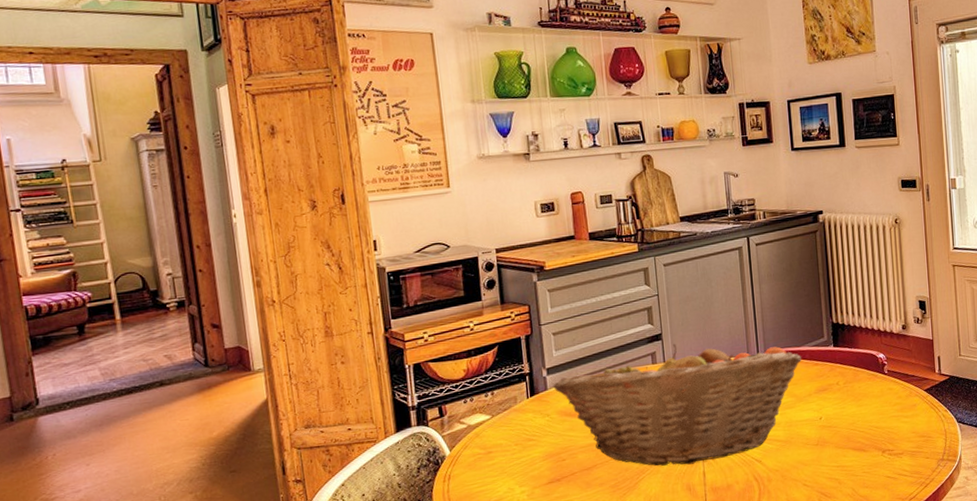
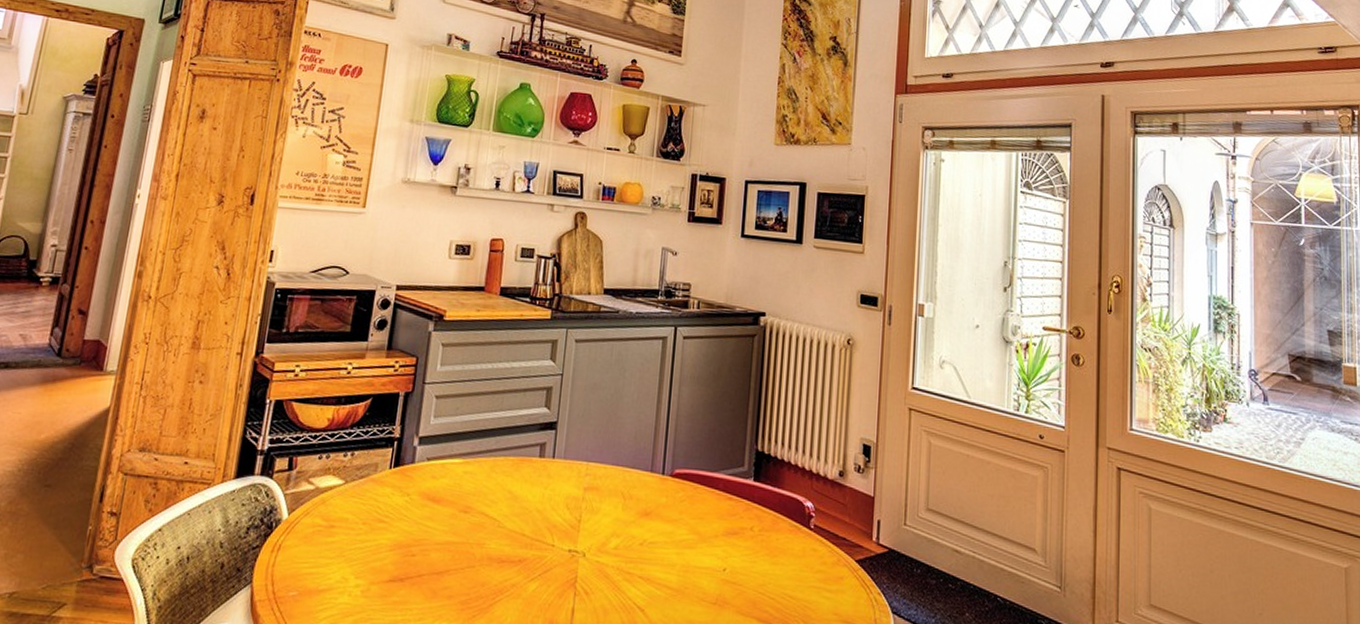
fruit basket: present [553,343,801,466] -> none [421,437,714,595]

